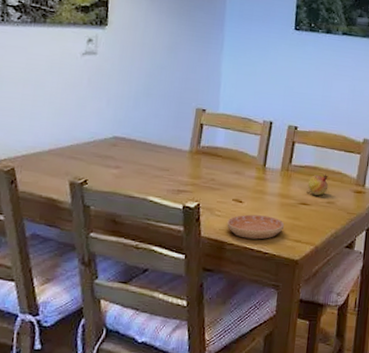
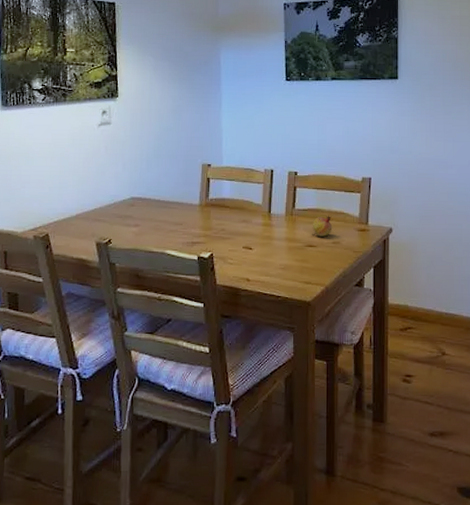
saucer: present [227,214,285,240] -> none [239,260,294,284]

